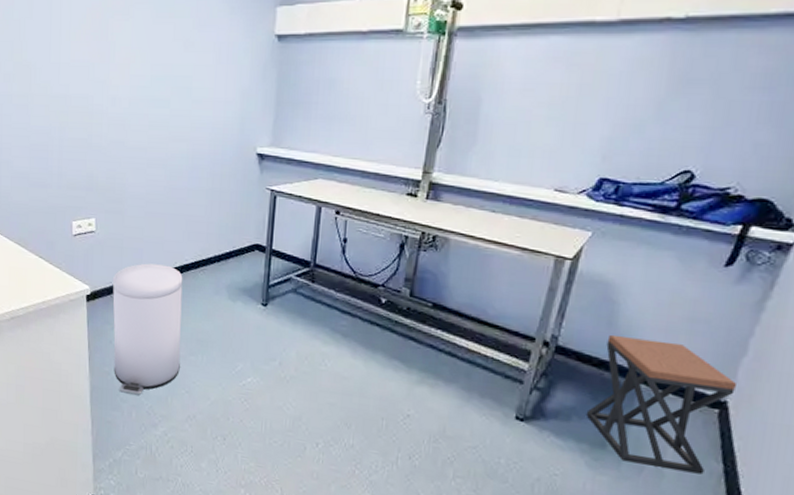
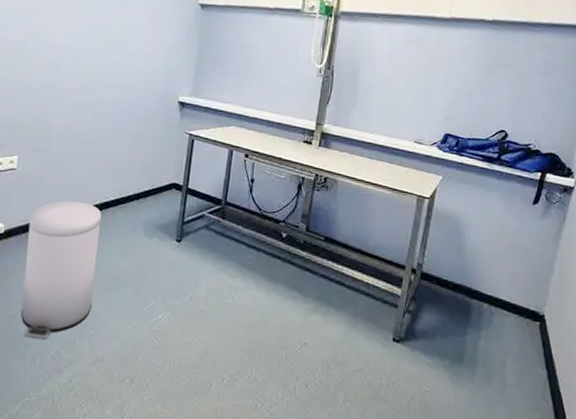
stool: present [586,334,736,475] -> none [446,261,549,381]

